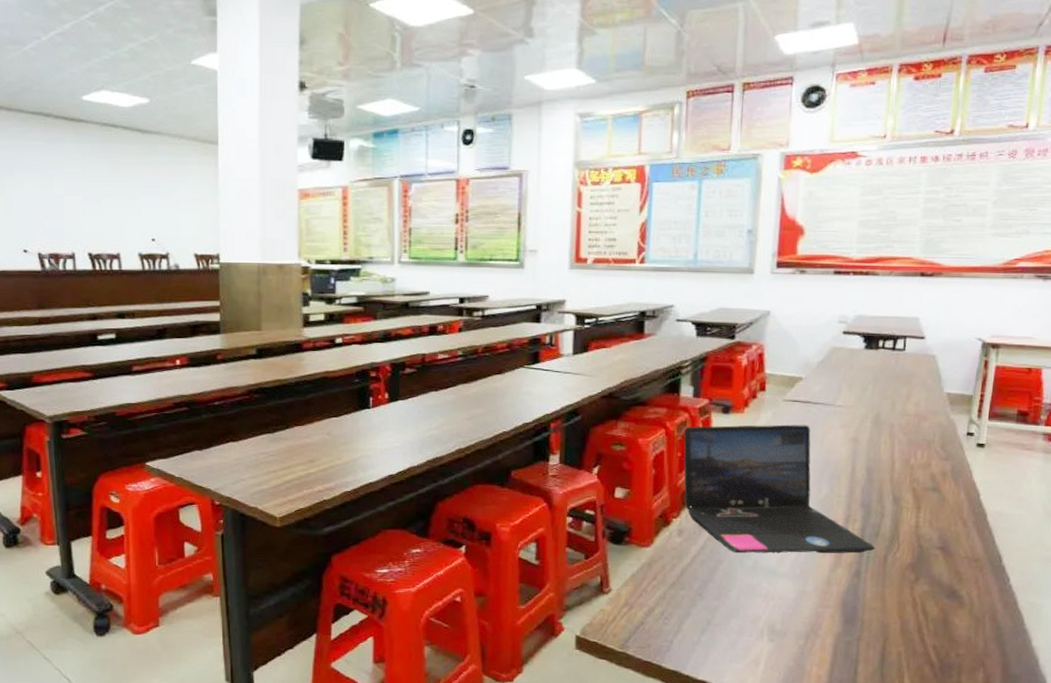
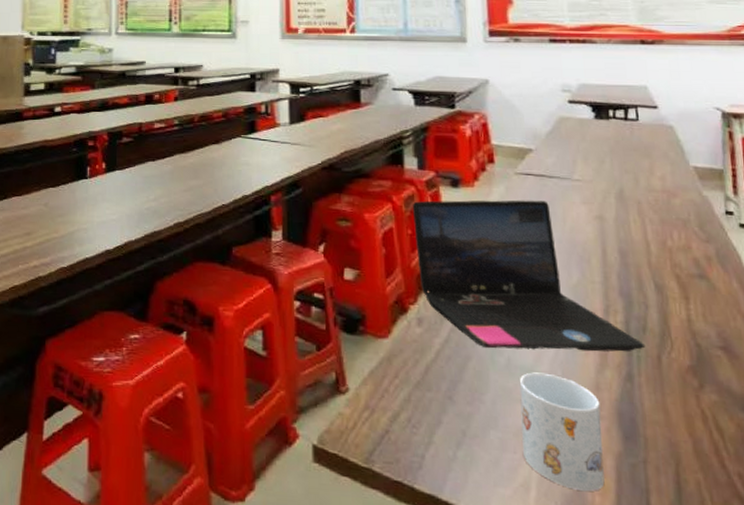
mug: none [758,572,829,663] -> present [519,372,605,491]

